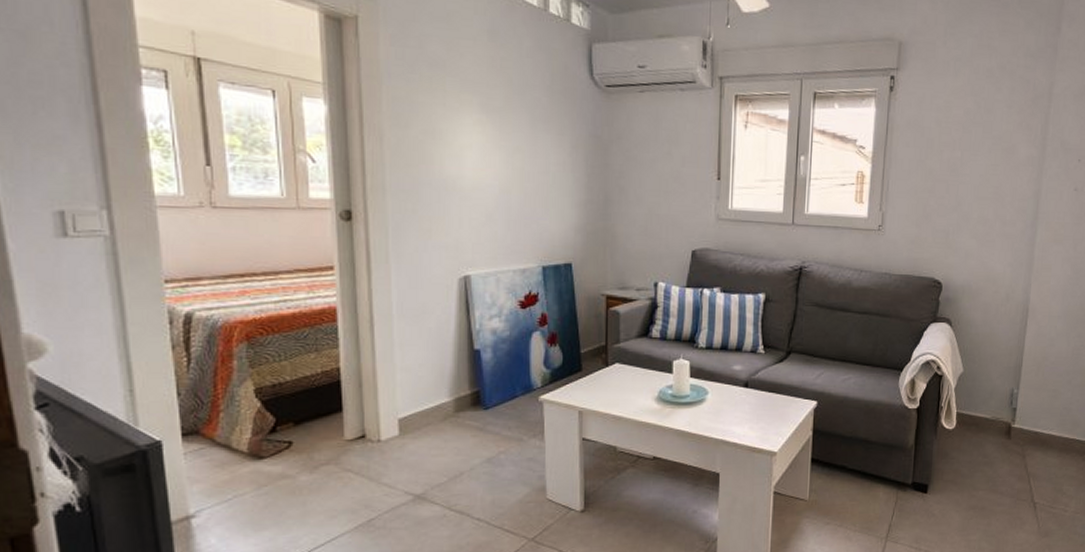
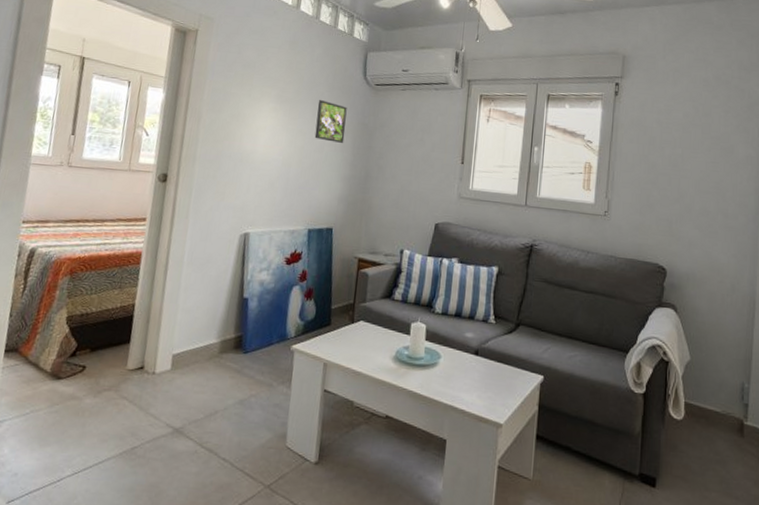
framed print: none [535,108,574,161] -> present [314,100,347,143]

